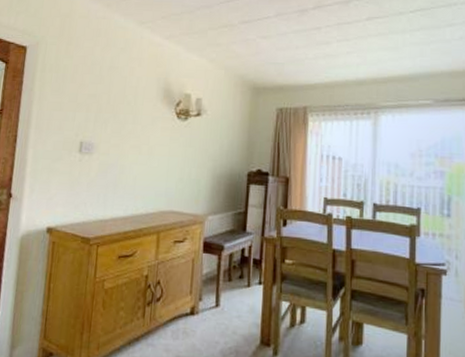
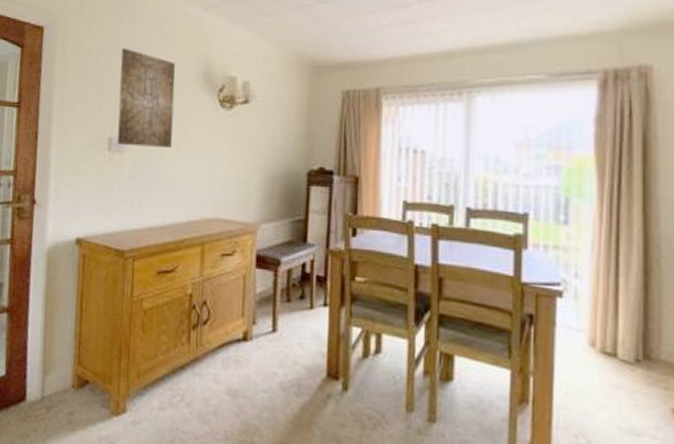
wall art: none [87,67,140,151] -> present [117,47,176,148]

